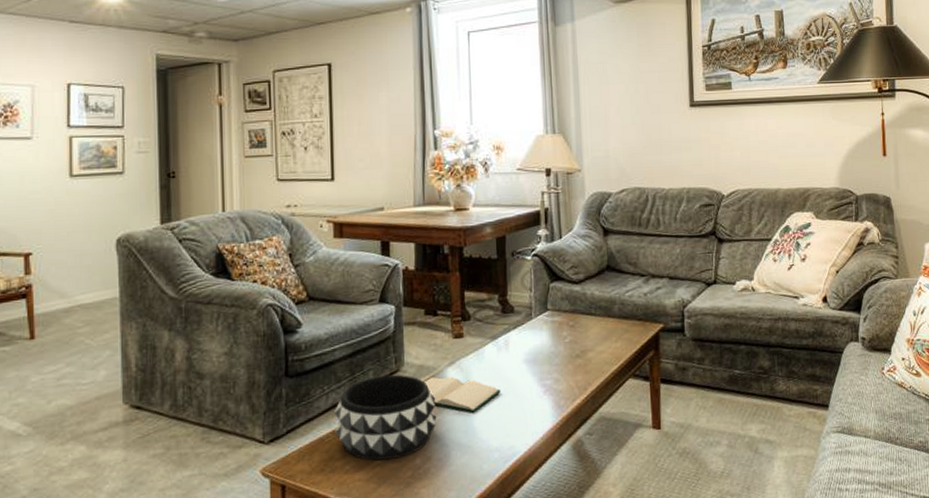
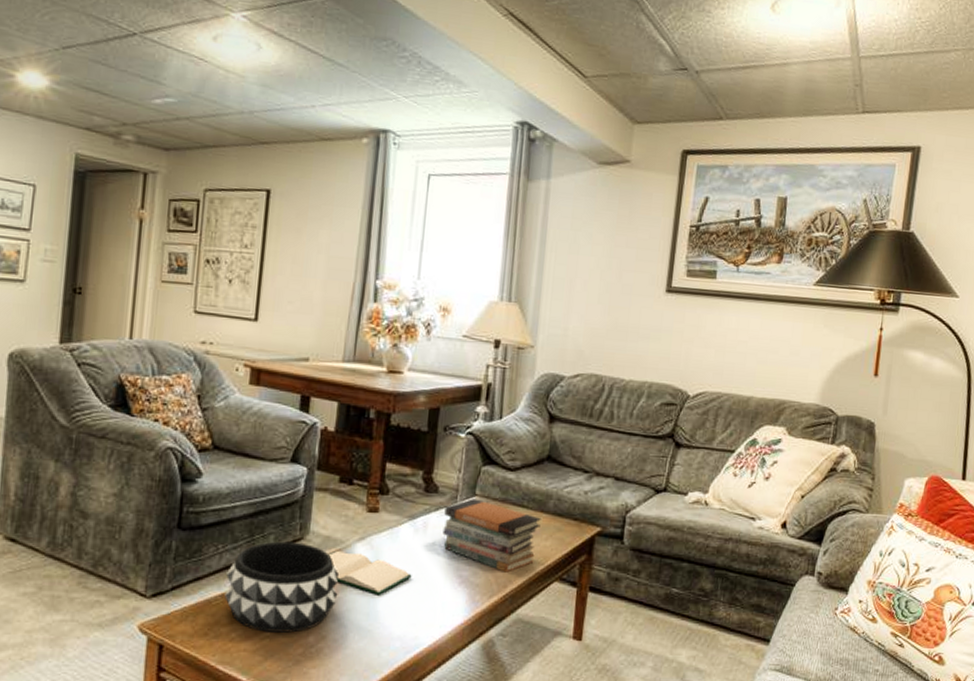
book stack: none [522,313,609,377] -> present [442,499,541,573]

